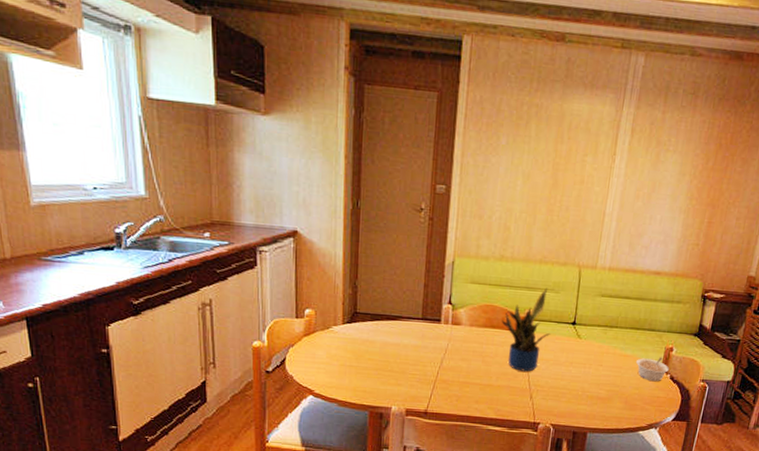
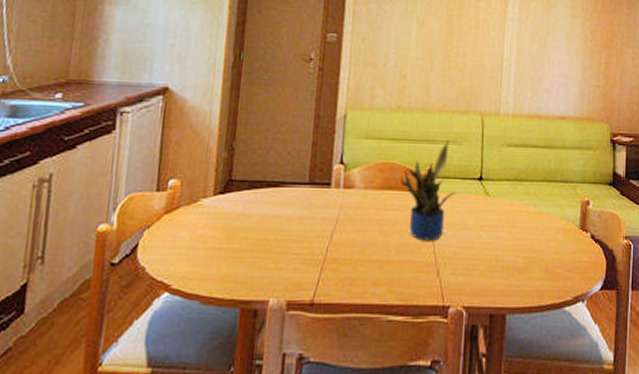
legume: present [635,357,670,382] -> none [551,212,589,243]

